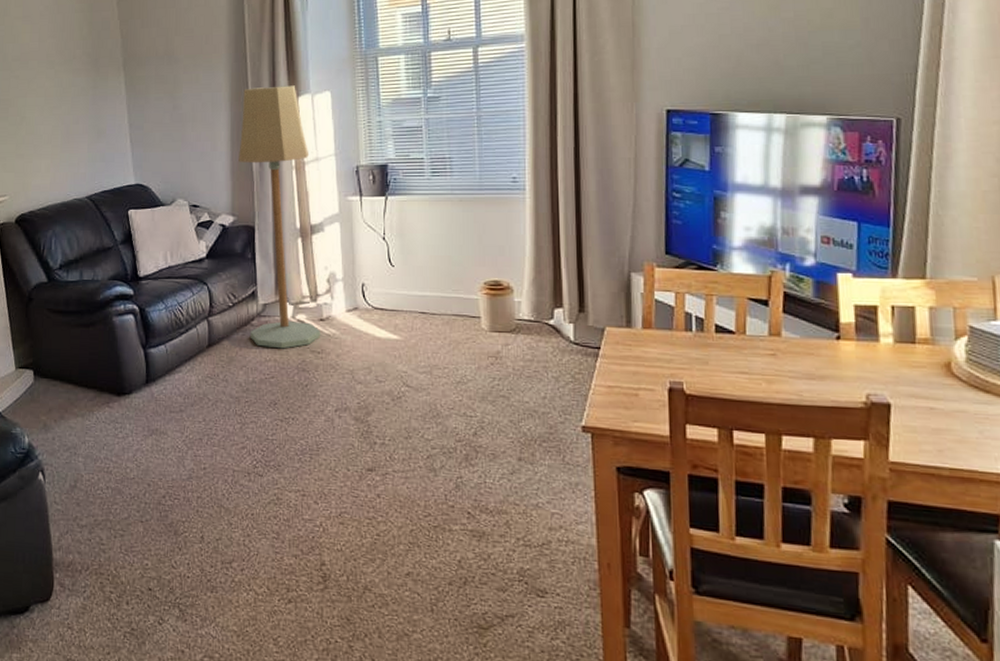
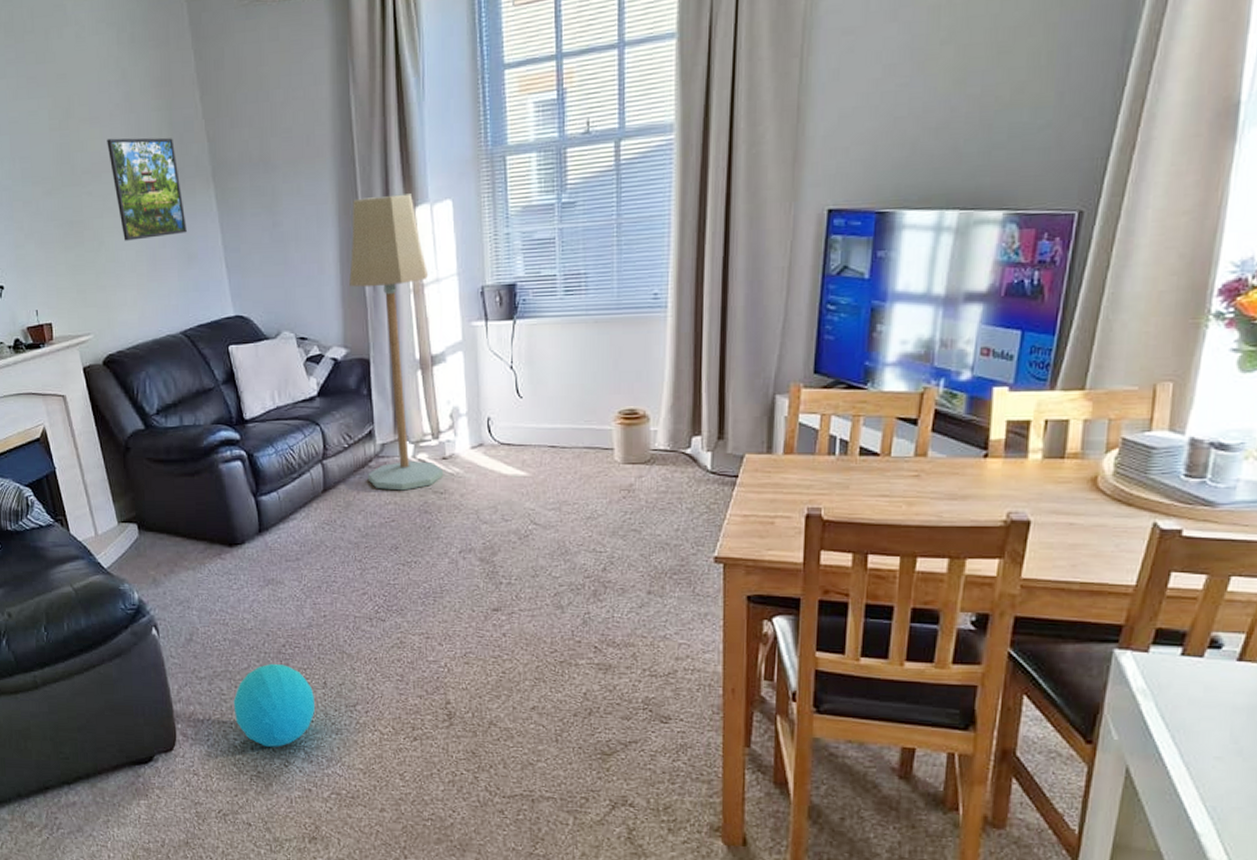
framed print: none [35,33,98,117] -> present [107,137,187,241]
ball: none [111,514,192,603] -> present [233,663,316,747]

